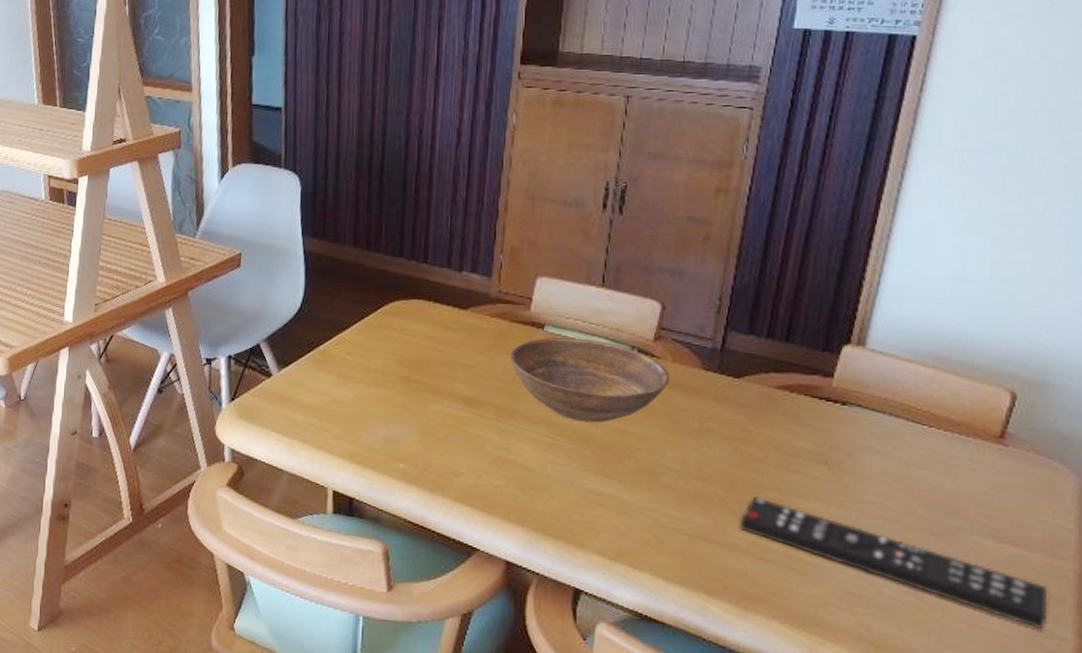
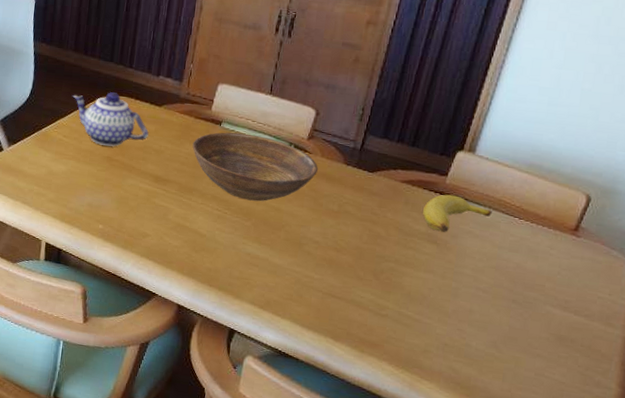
teapot: none [355,295,454,363] -> present [72,92,149,147]
remote control: present [739,496,1048,630] -> none [363,265,600,381]
banana: none [807,400,894,449] -> present [423,194,492,232]

